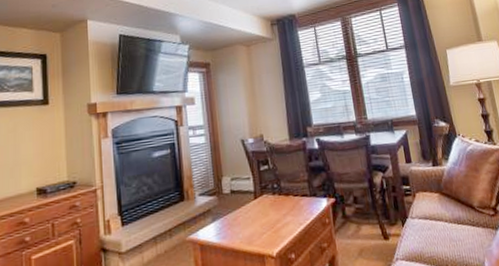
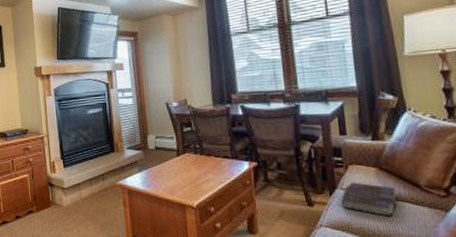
book: none [412,209,459,241] -> present [341,182,397,217]

